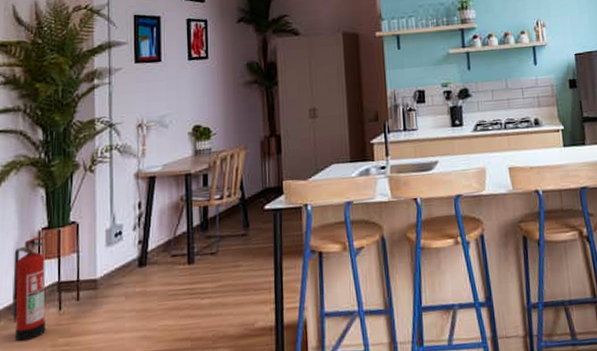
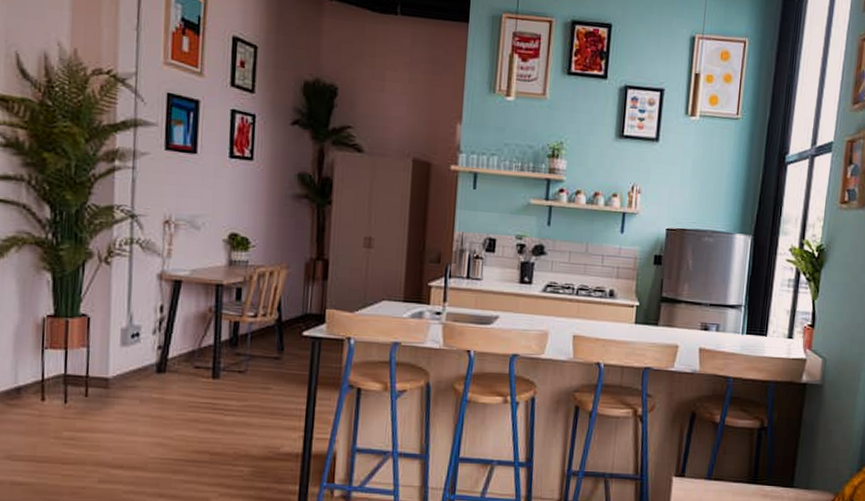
fire extinguisher: present [12,236,46,342] -> none [10,323,51,429]

